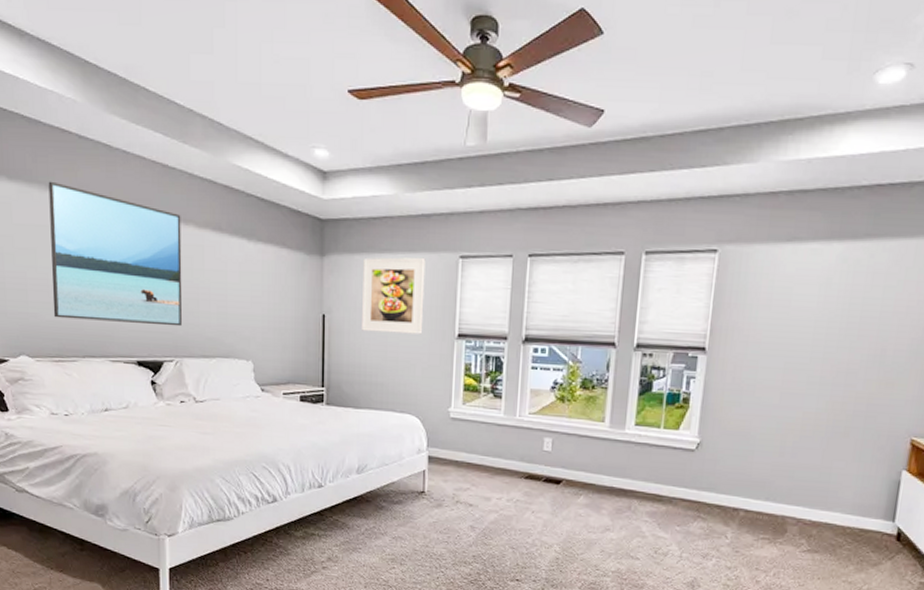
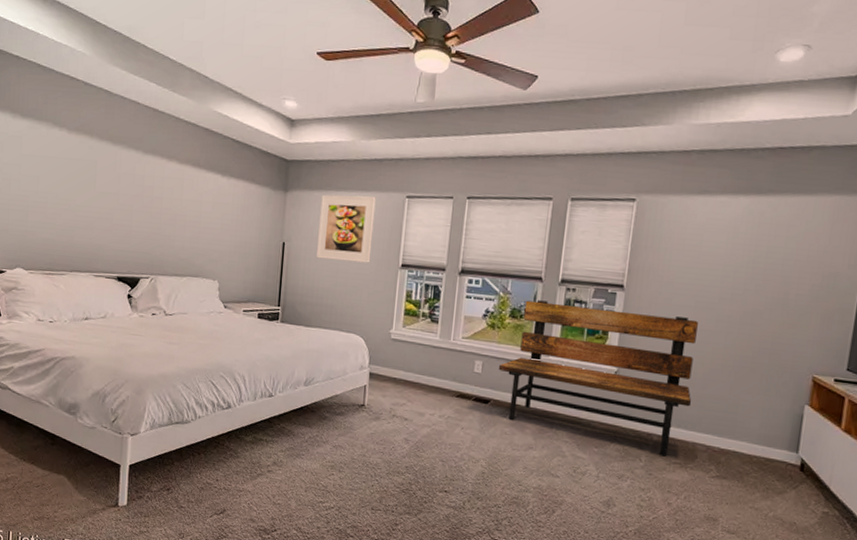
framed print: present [48,181,182,327] -> none [48,119,166,248]
bench: none [571,368,787,532] -> present [499,300,698,457]

